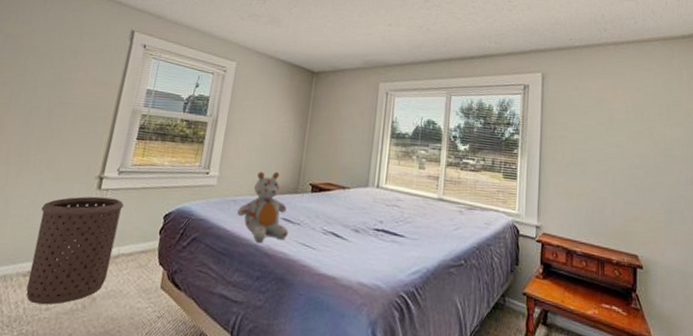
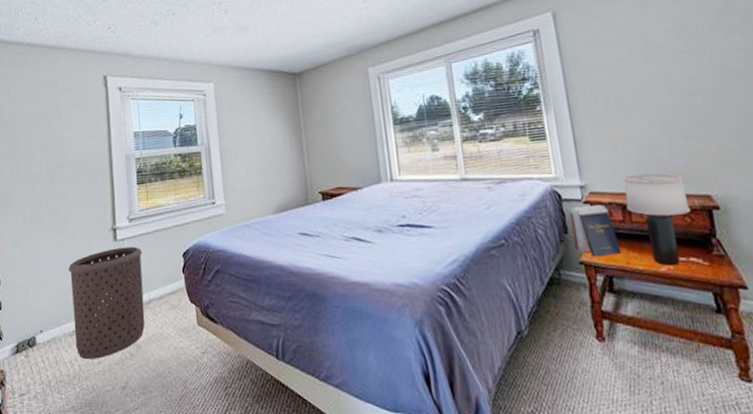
stuffed bear: present [237,171,289,242] -> none [253,186,310,262]
books: none [521,243,559,292] -> present [568,205,622,257]
table lamp: none [570,225,621,310] -> present [623,173,692,265]

